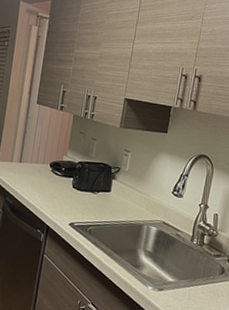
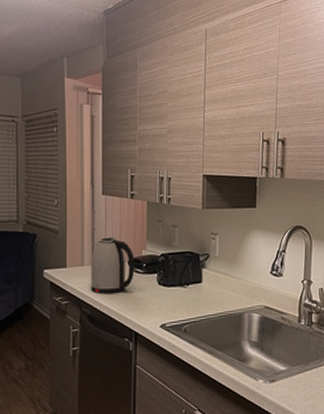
kettle: none [15,140,56,190] -> present [90,237,135,295]

